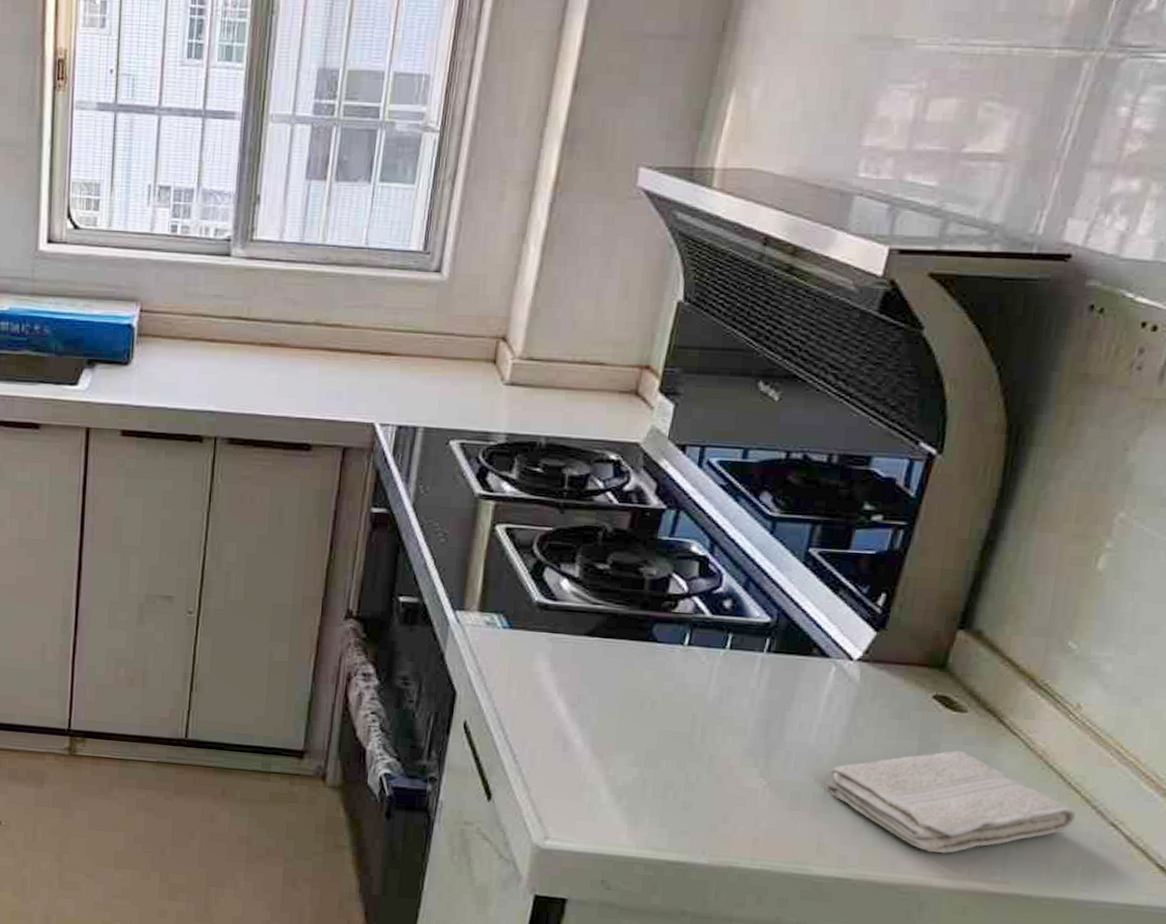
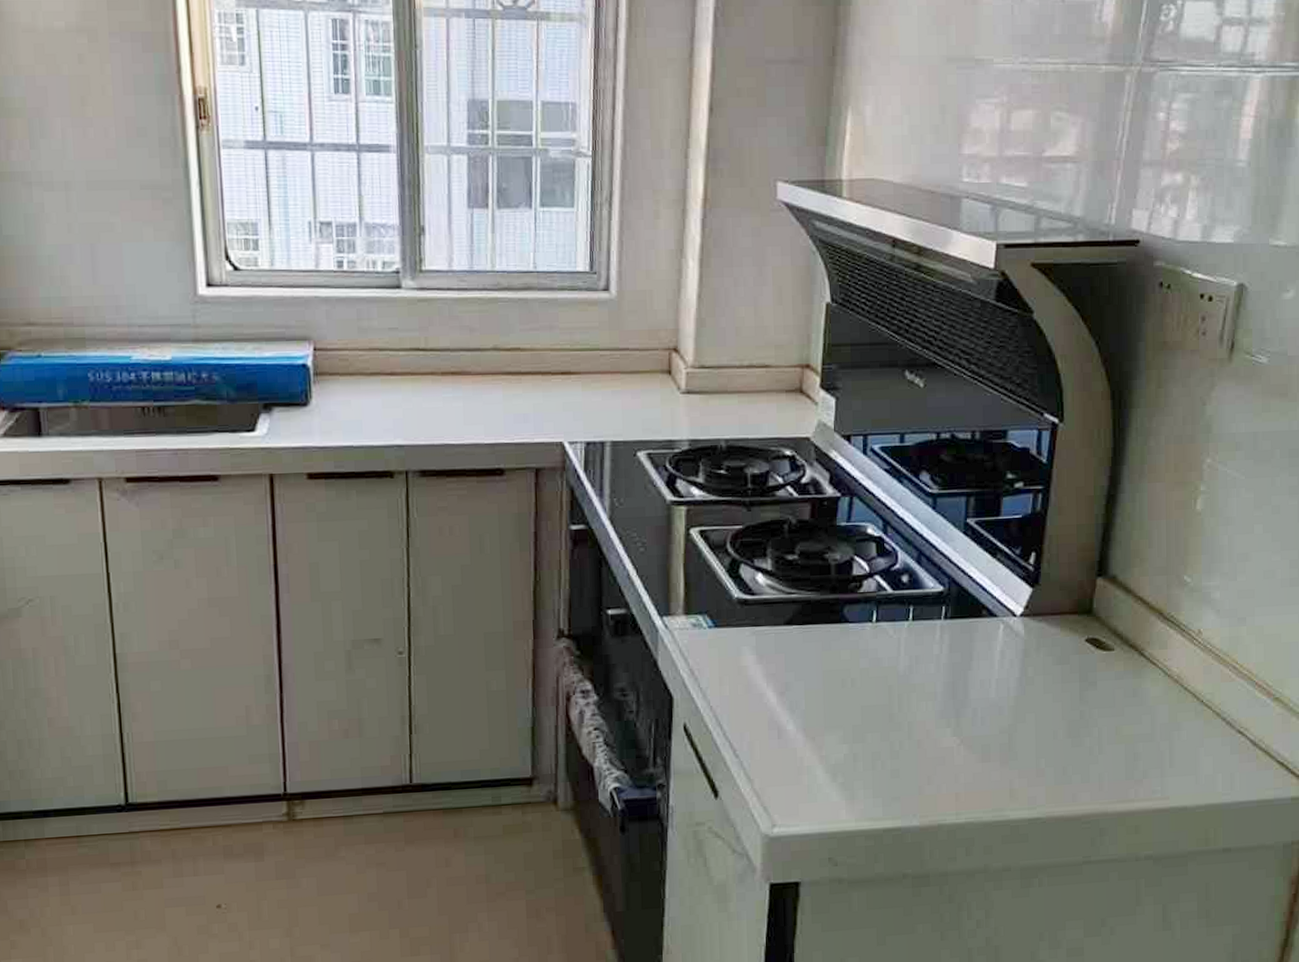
washcloth: present [824,751,1076,854] -> none [1008,686,1210,782]

